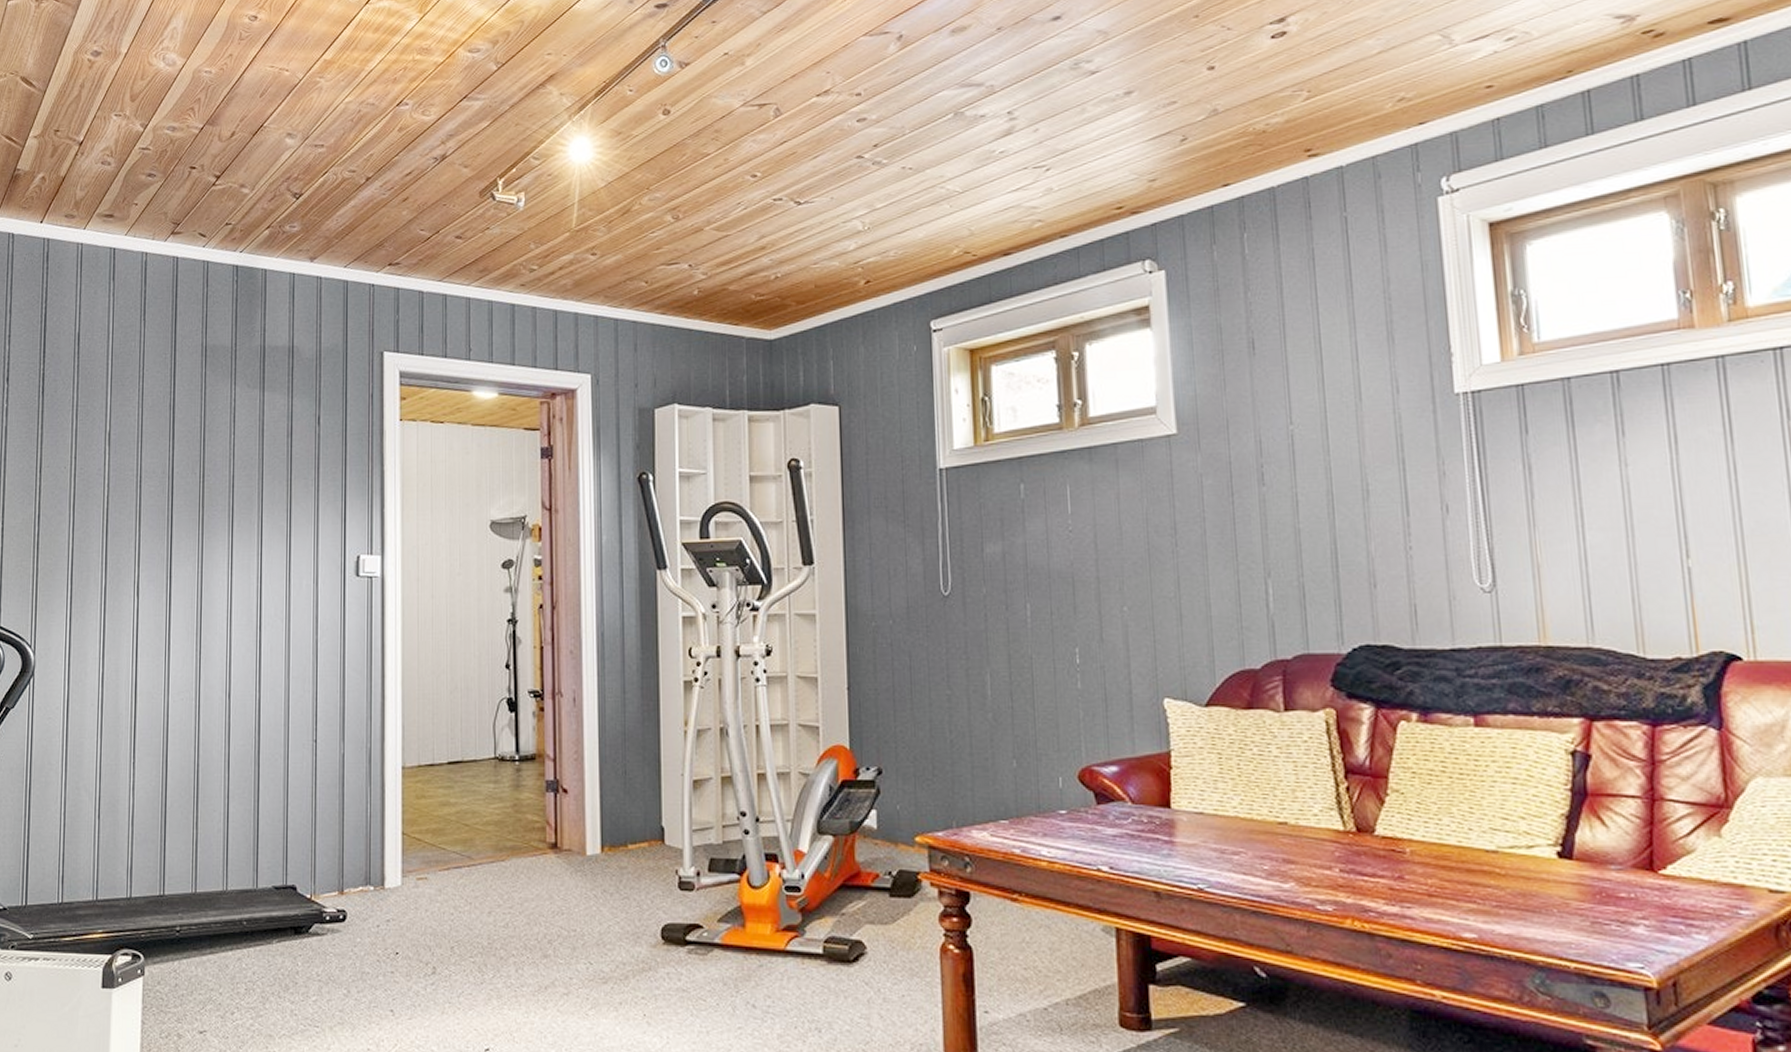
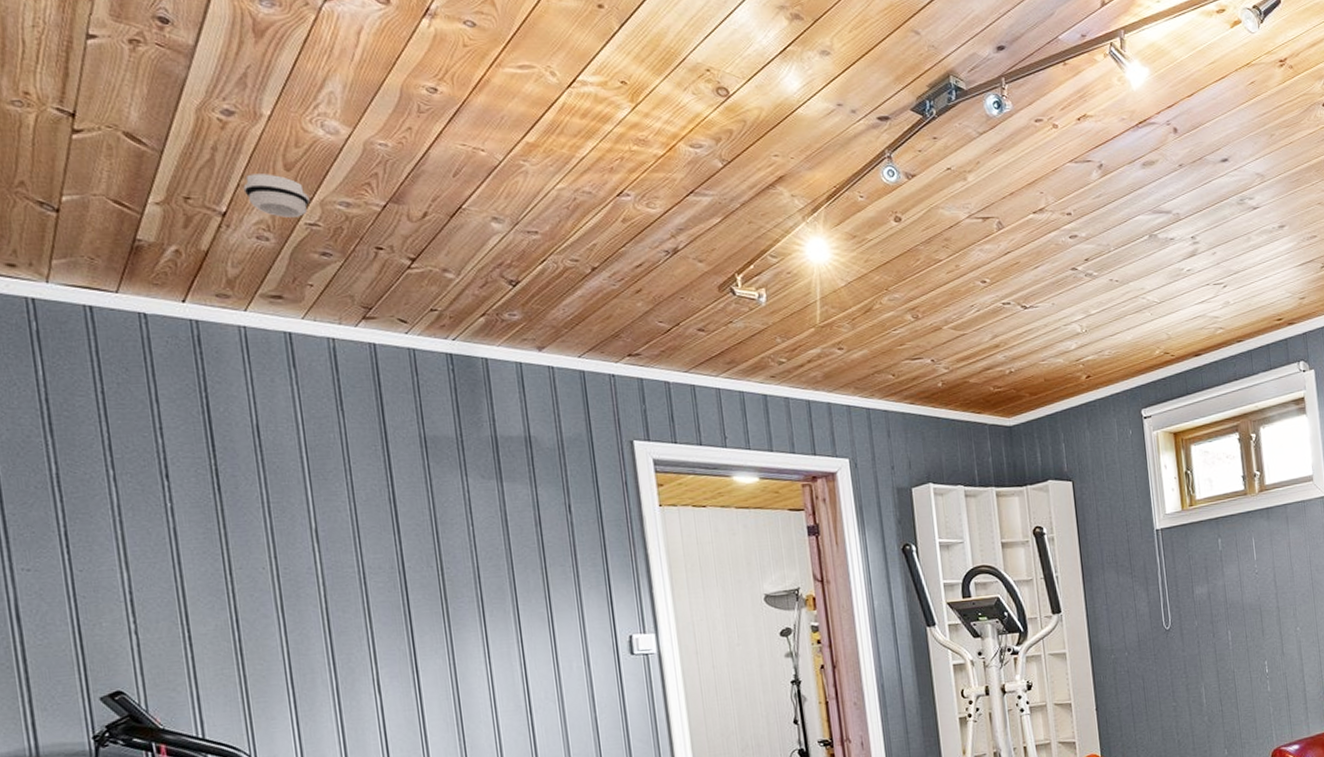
smoke detector: none [98,105,146,144] -> present [243,174,311,218]

